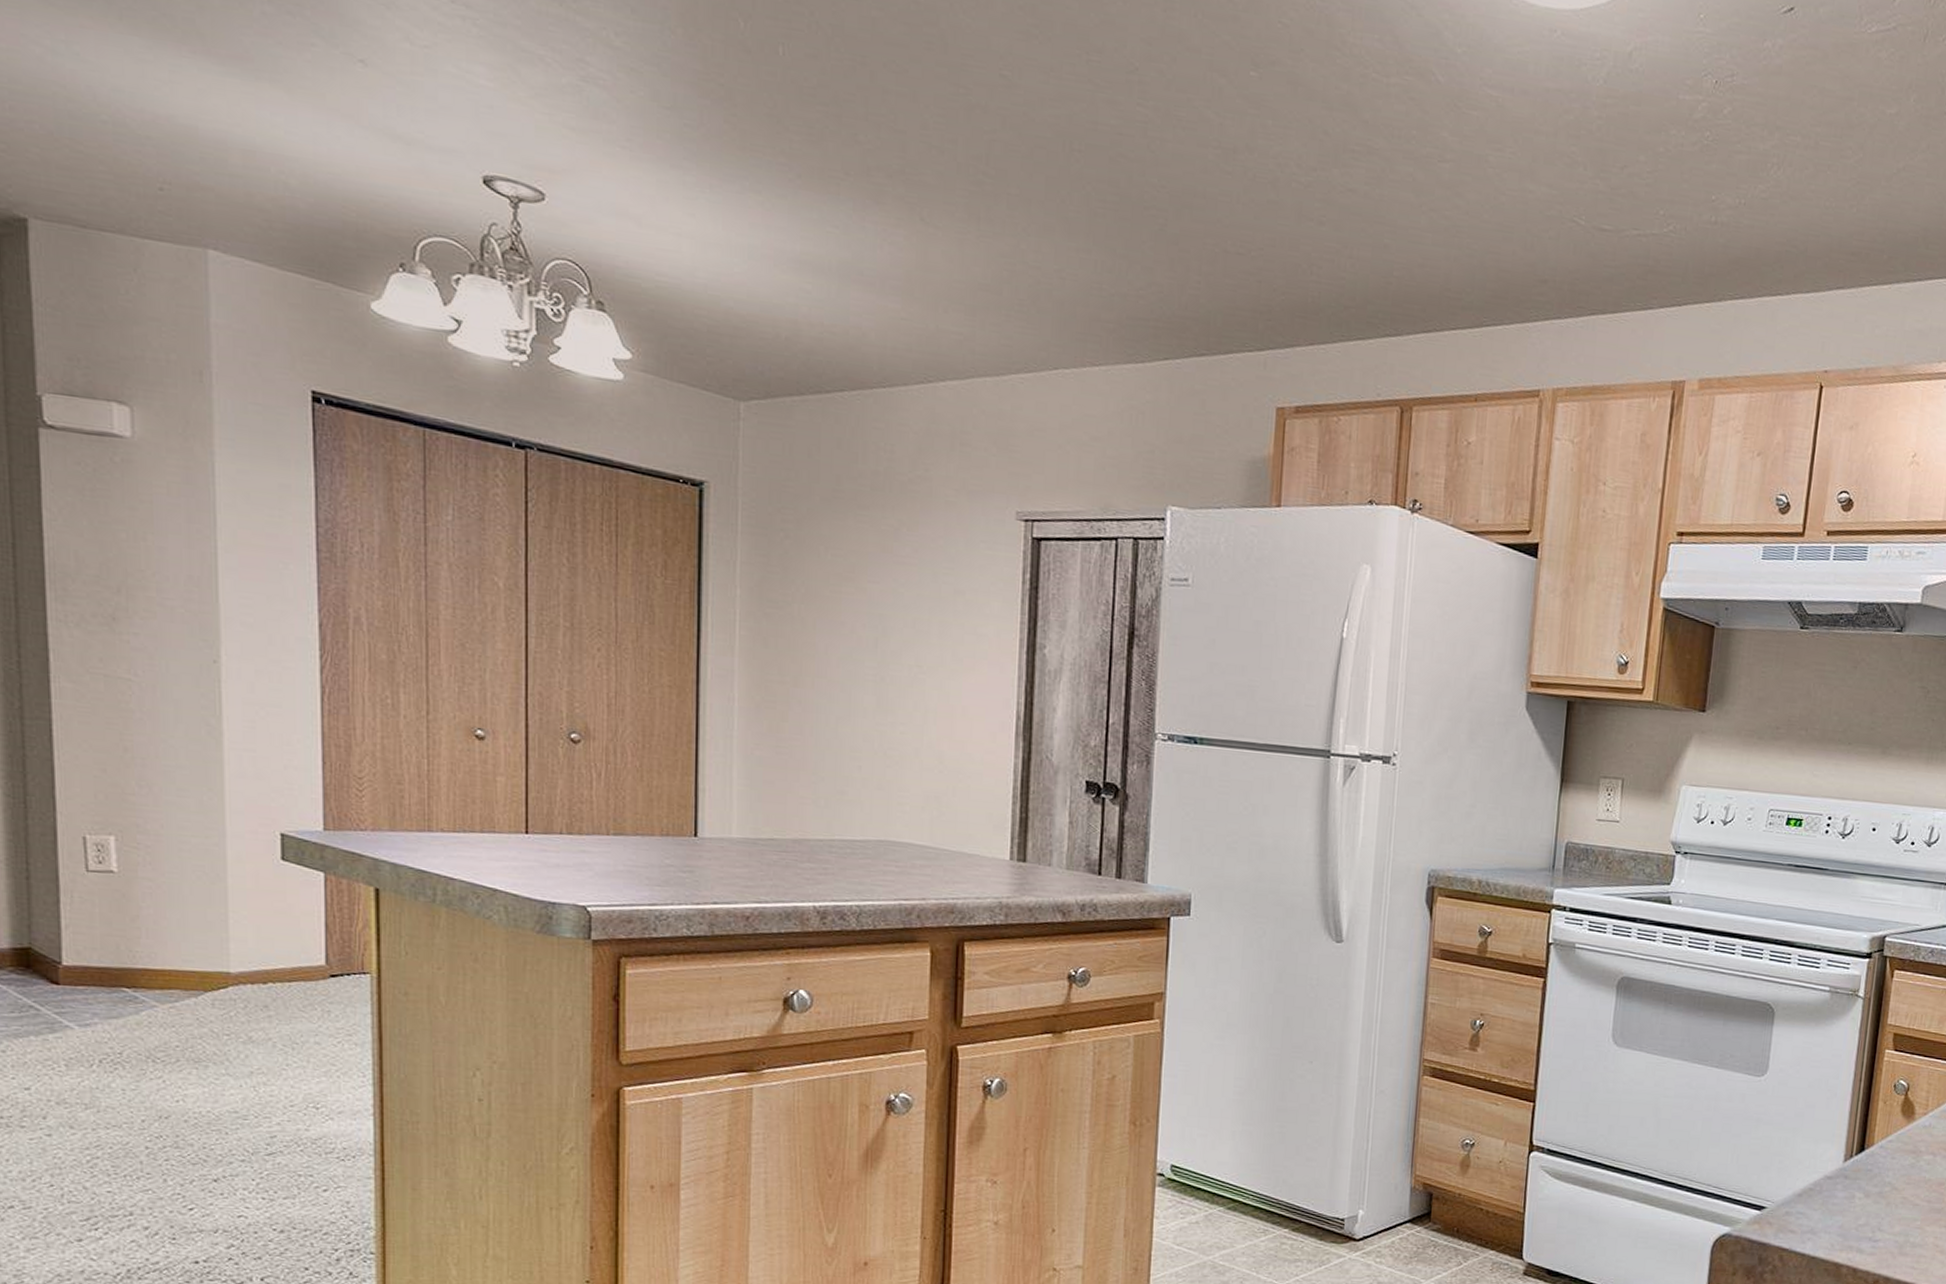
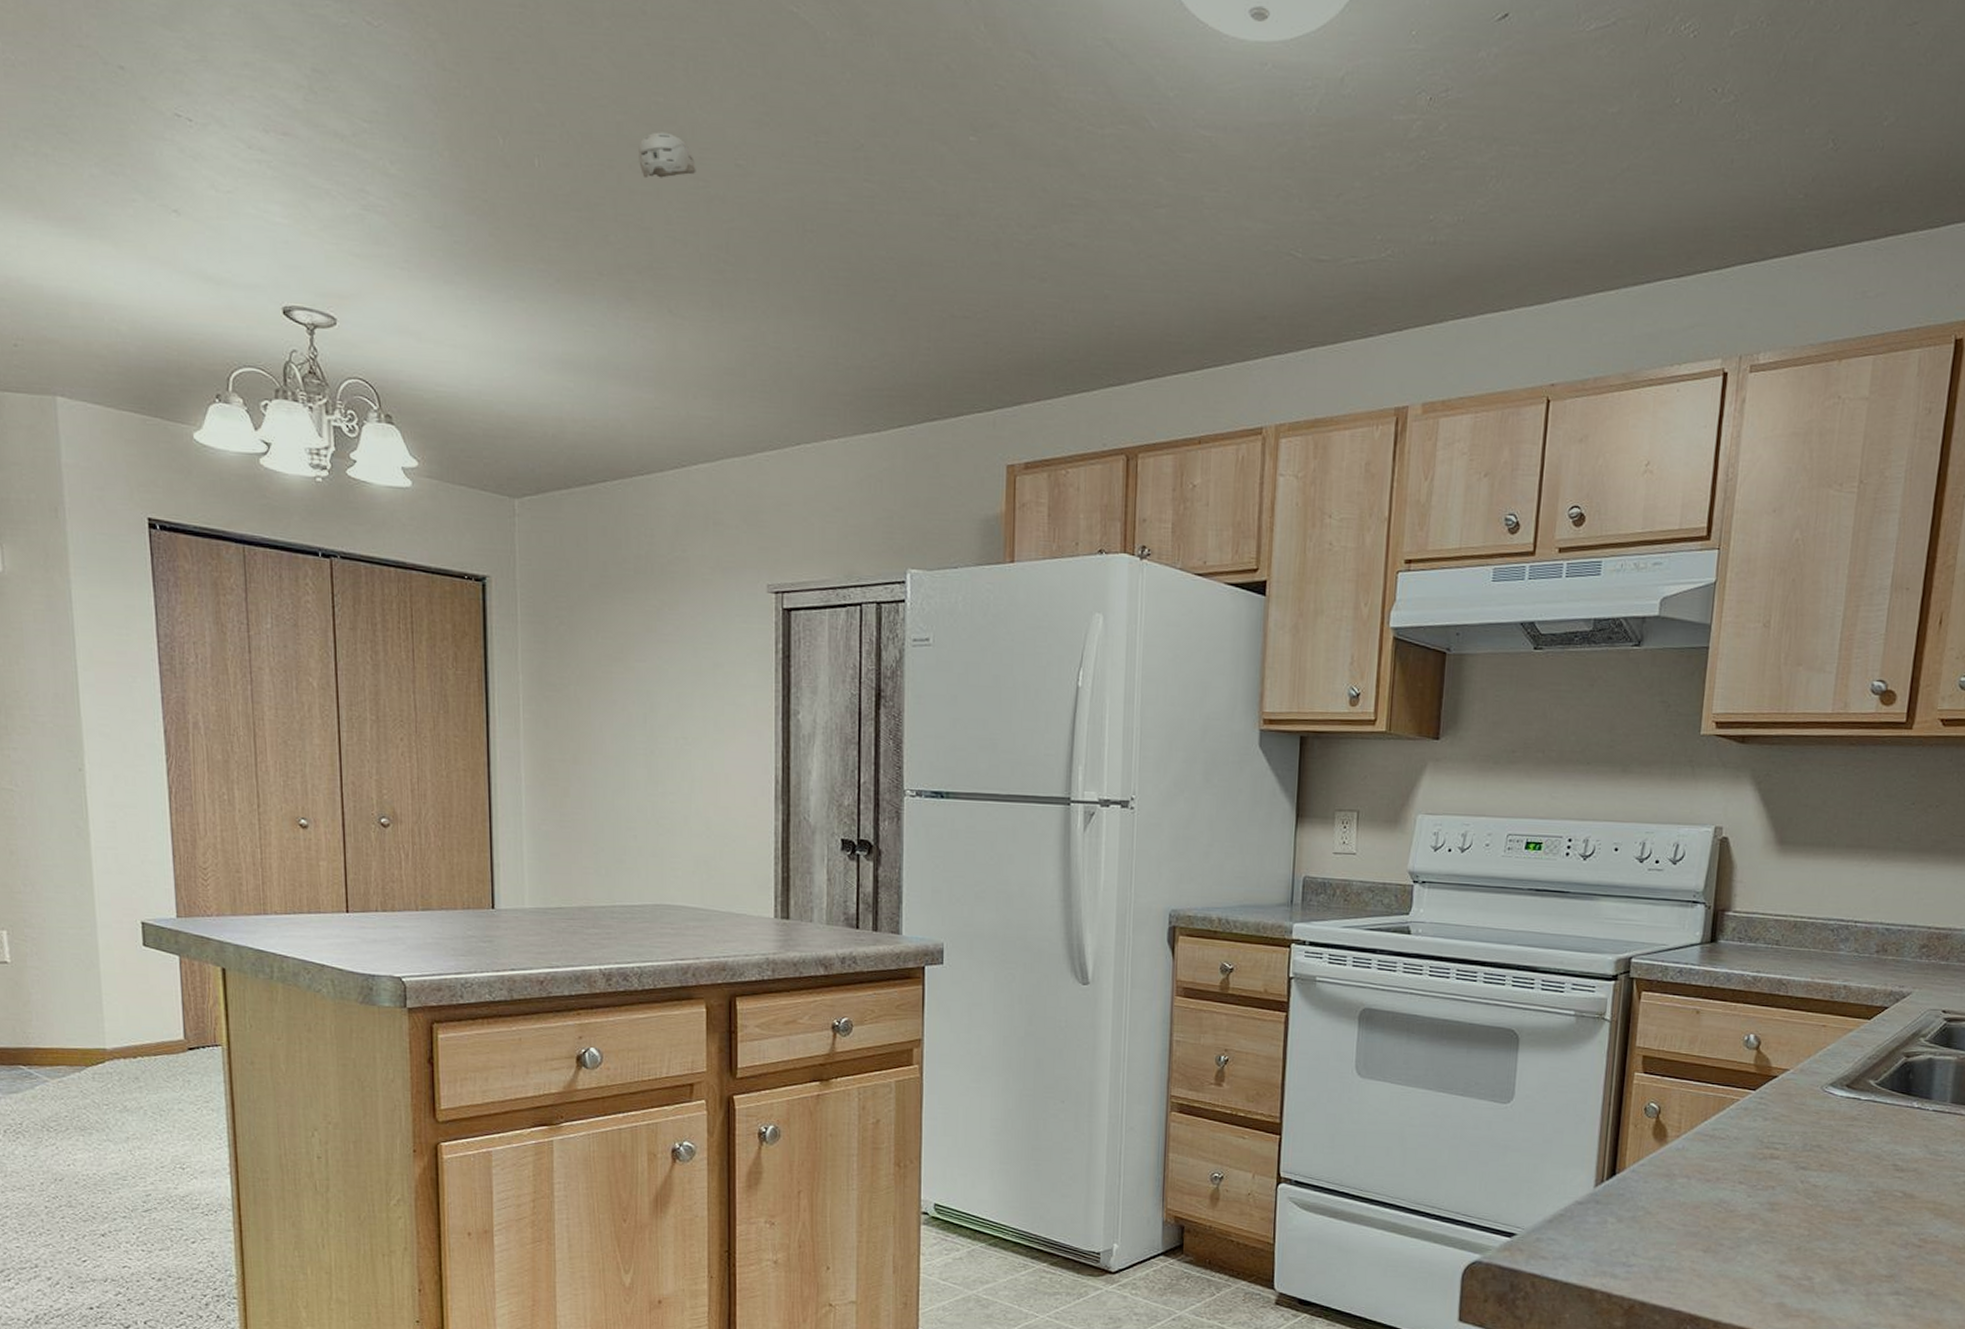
smoke detector: none [894,32,957,81] -> present [639,132,696,179]

